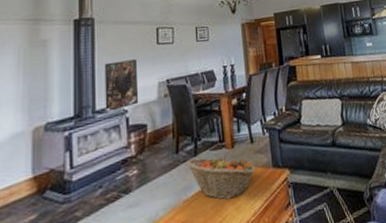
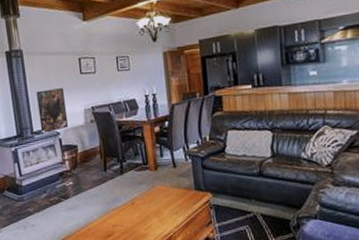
fruit basket: present [186,156,256,200] -> none [113,176,179,213]

